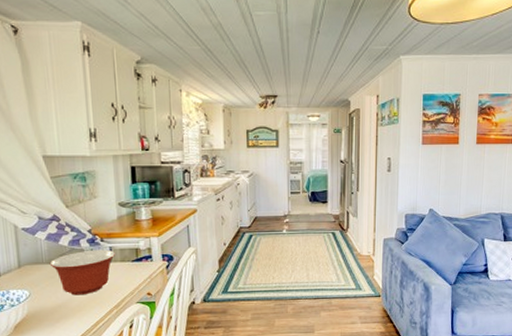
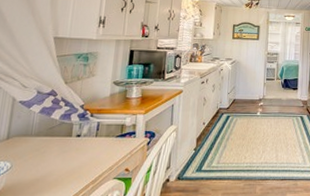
mixing bowl: present [49,249,115,296] -> none [37,124,102,169]

